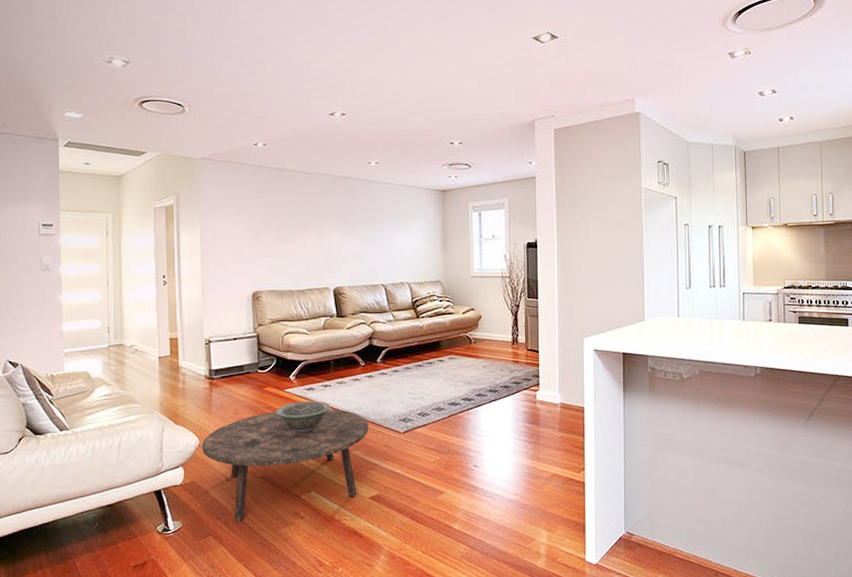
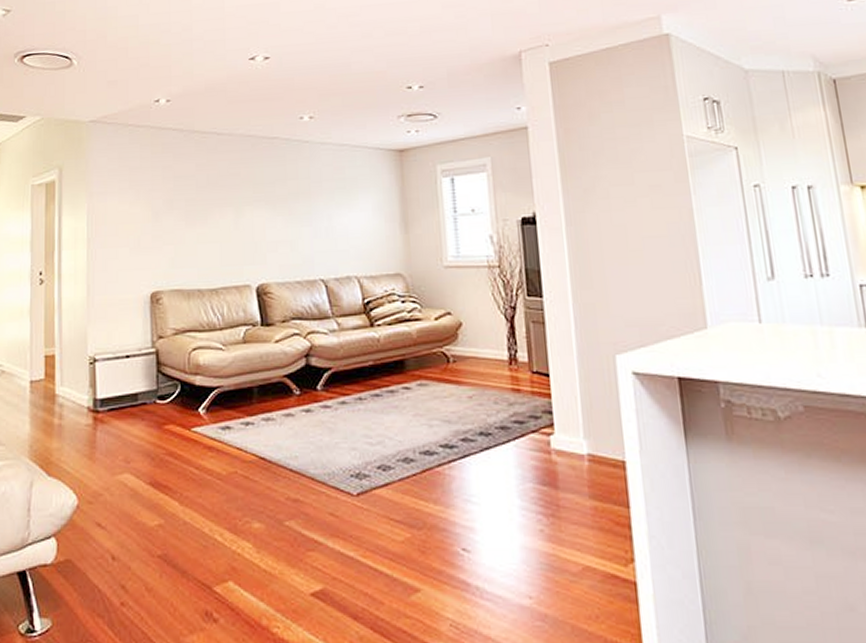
coffee table: present [202,409,369,522] -> none [81,457,308,624]
decorative bowl: present [276,401,330,433] -> none [180,446,254,492]

